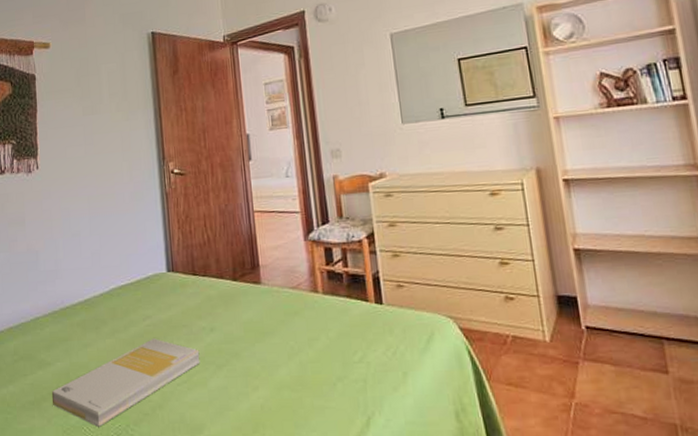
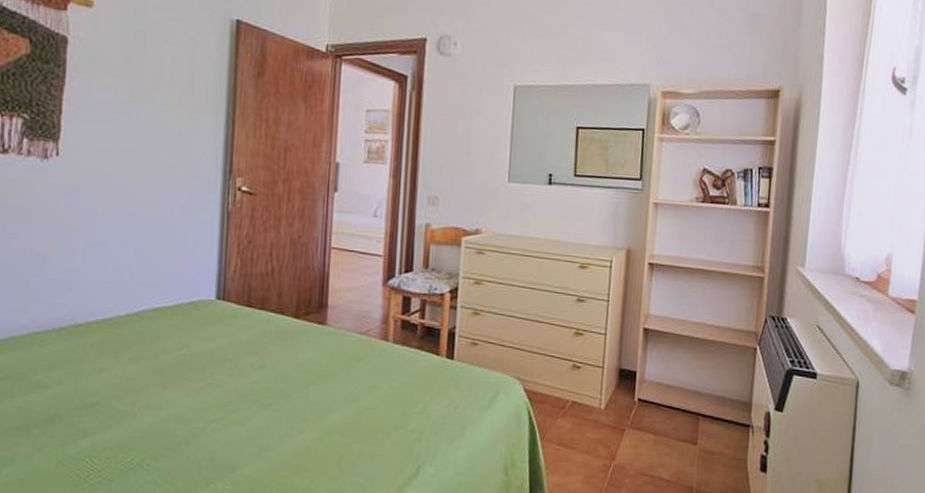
book: present [51,338,200,427] -> none [46,370,243,460]

